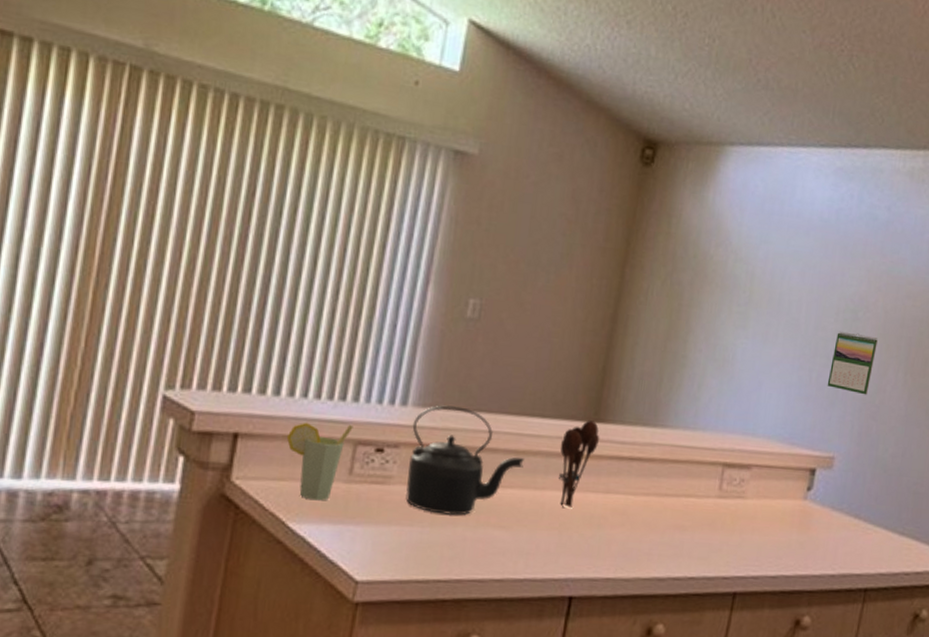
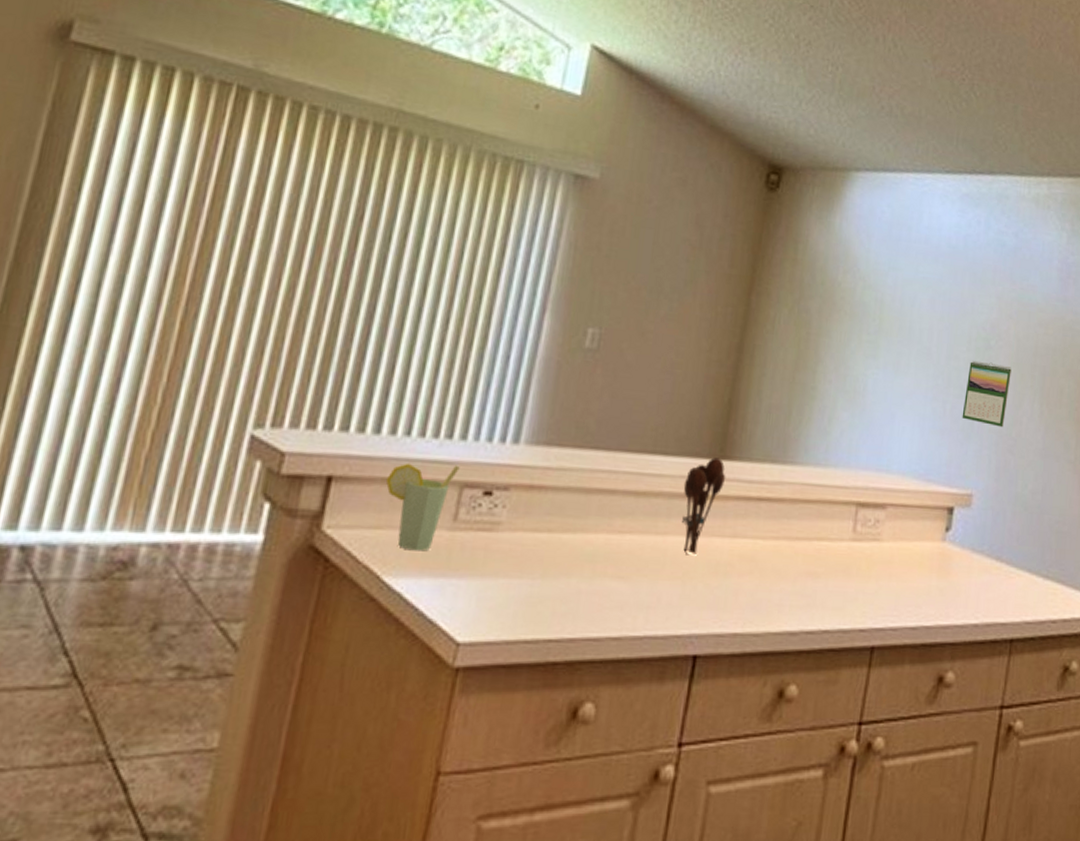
kettle: present [405,404,524,516] -> none [515,442,645,565]

